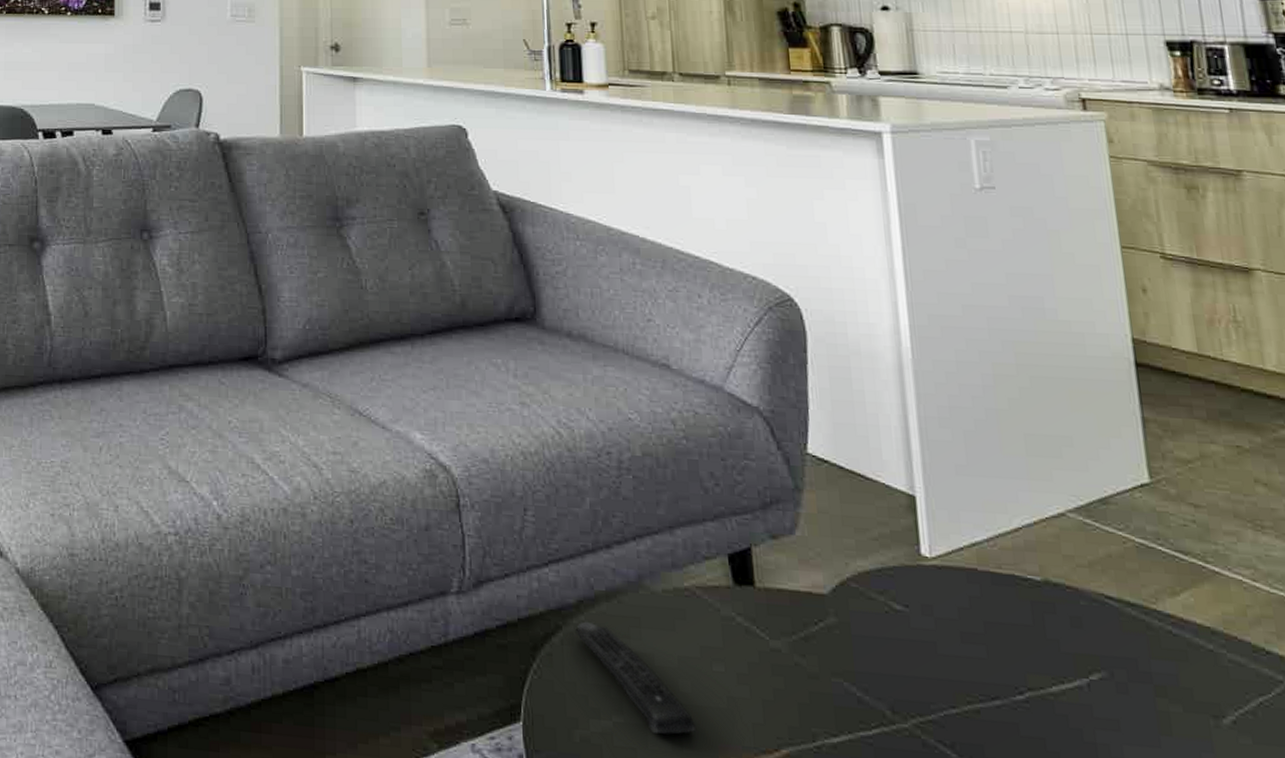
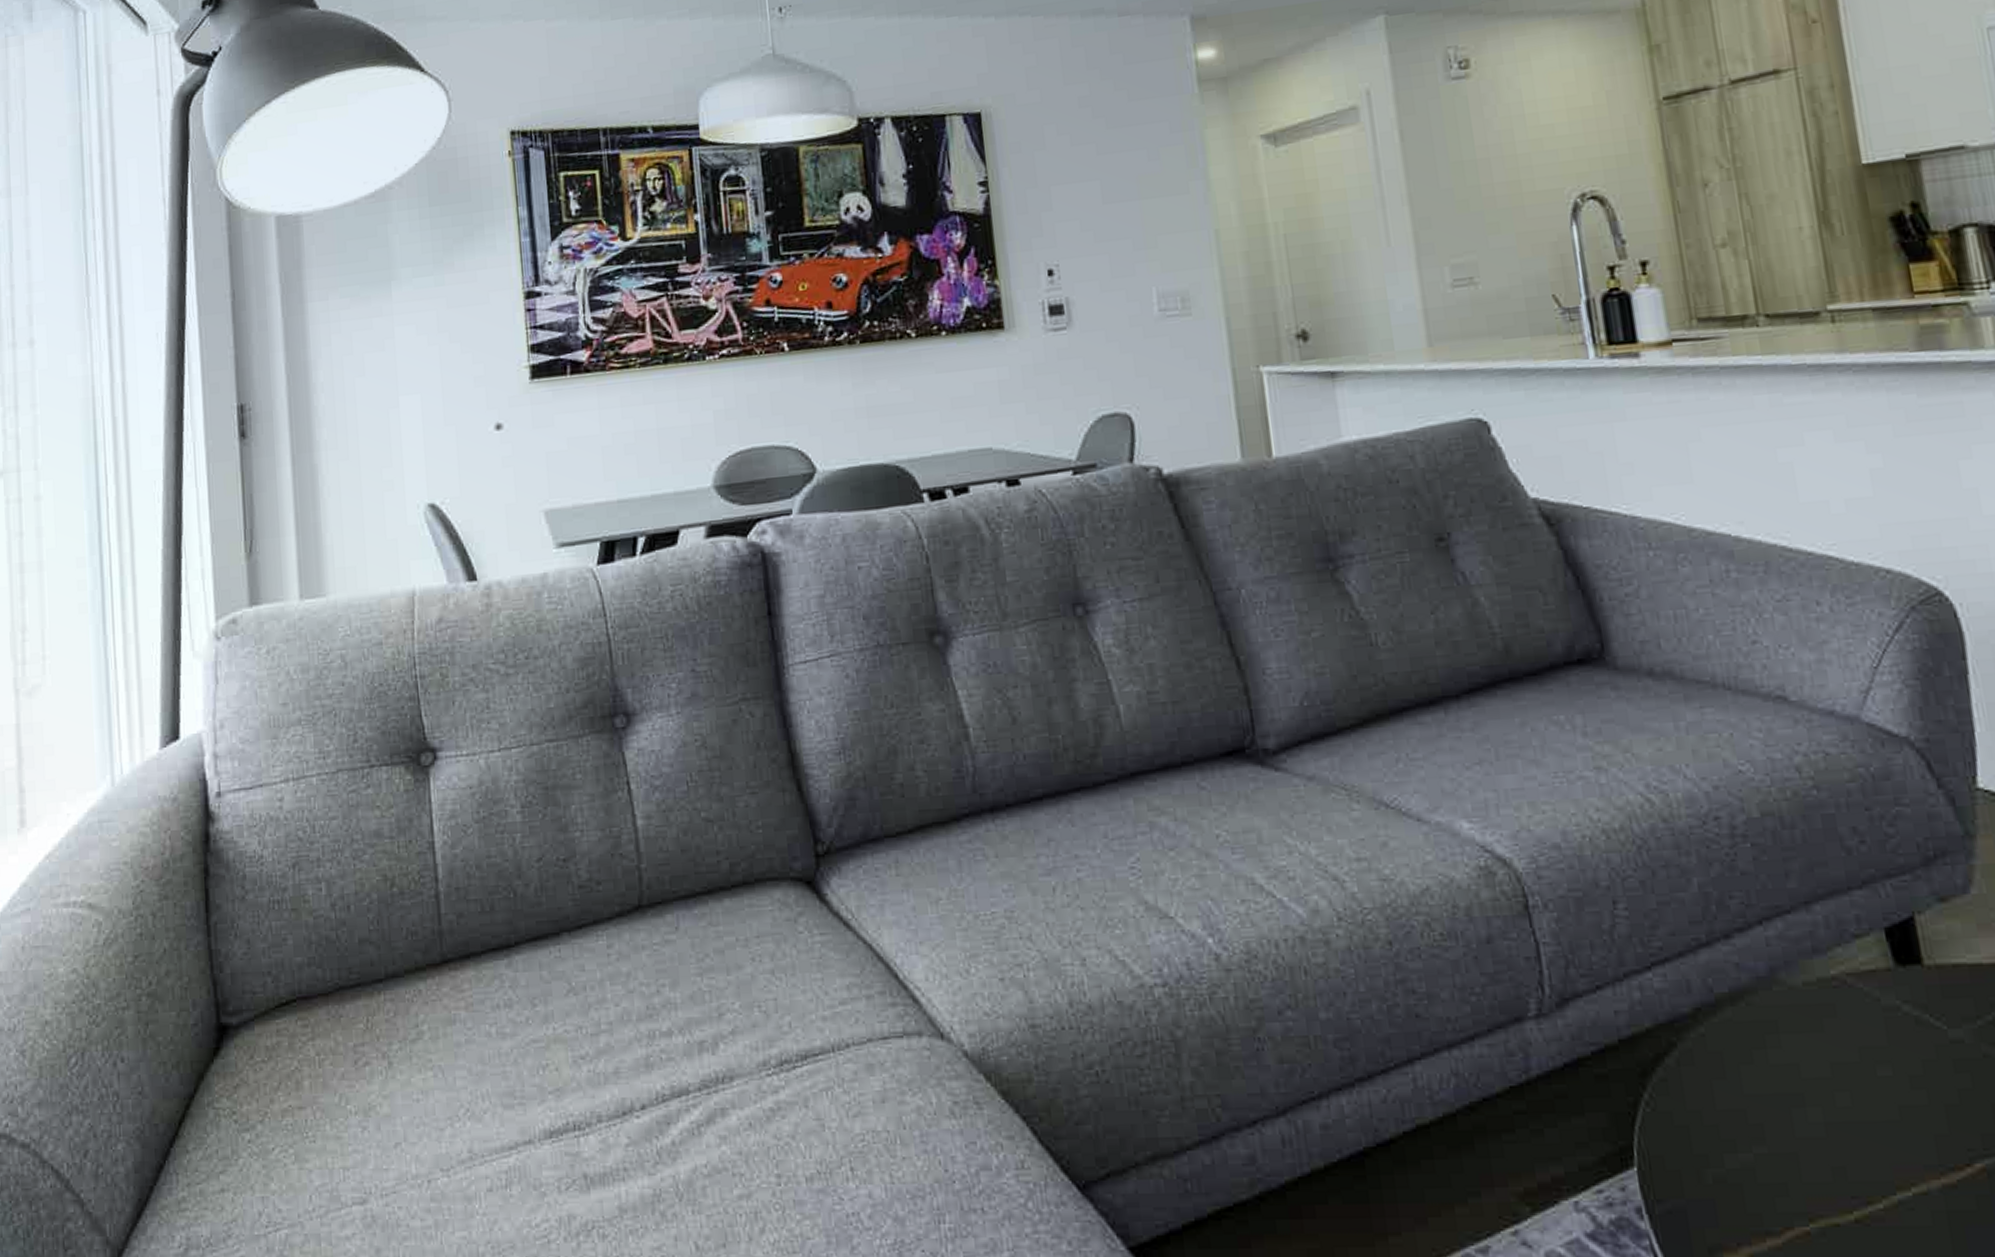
remote control: present [575,621,696,735] -> none [1694,1033,1862,1162]

